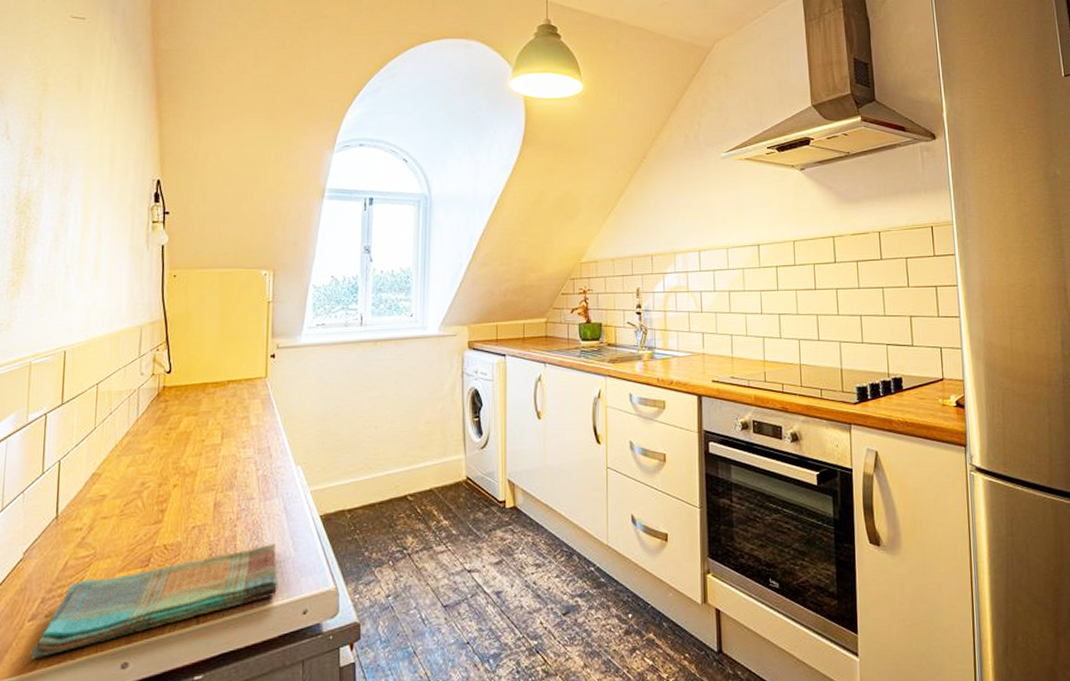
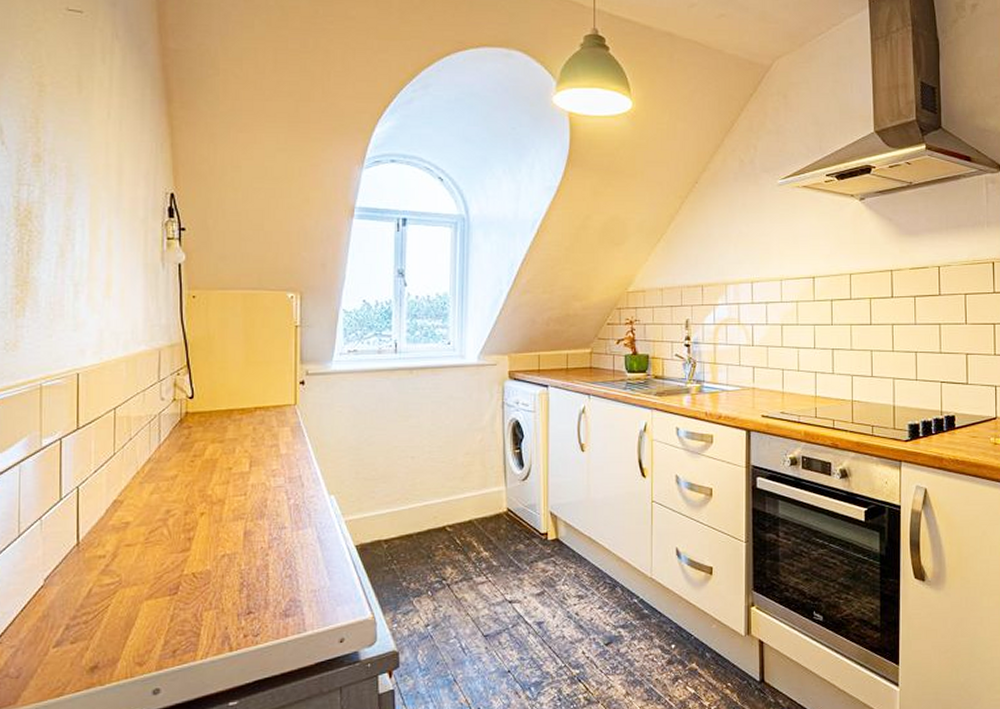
dish towel: present [30,543,278,660] -> none [57,573,314,685]

